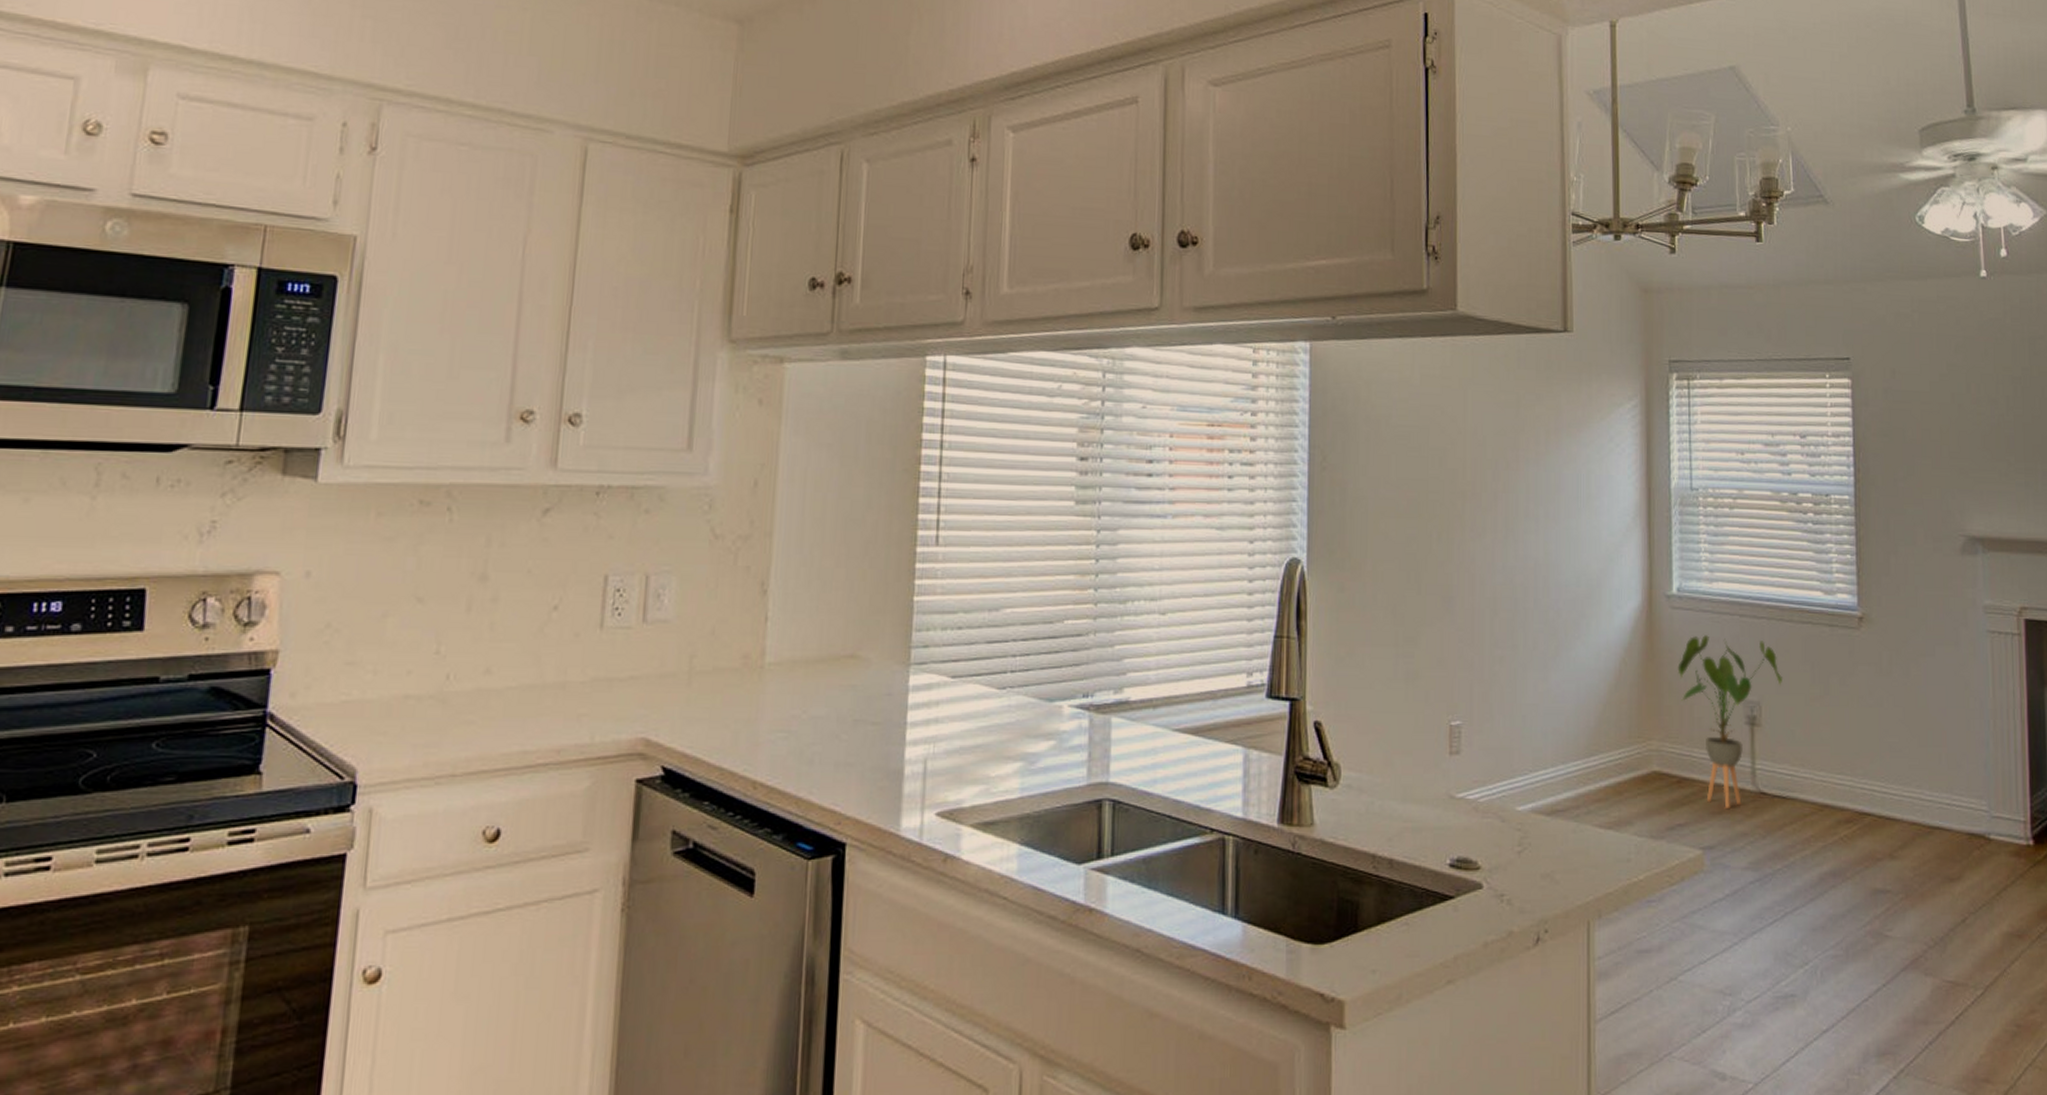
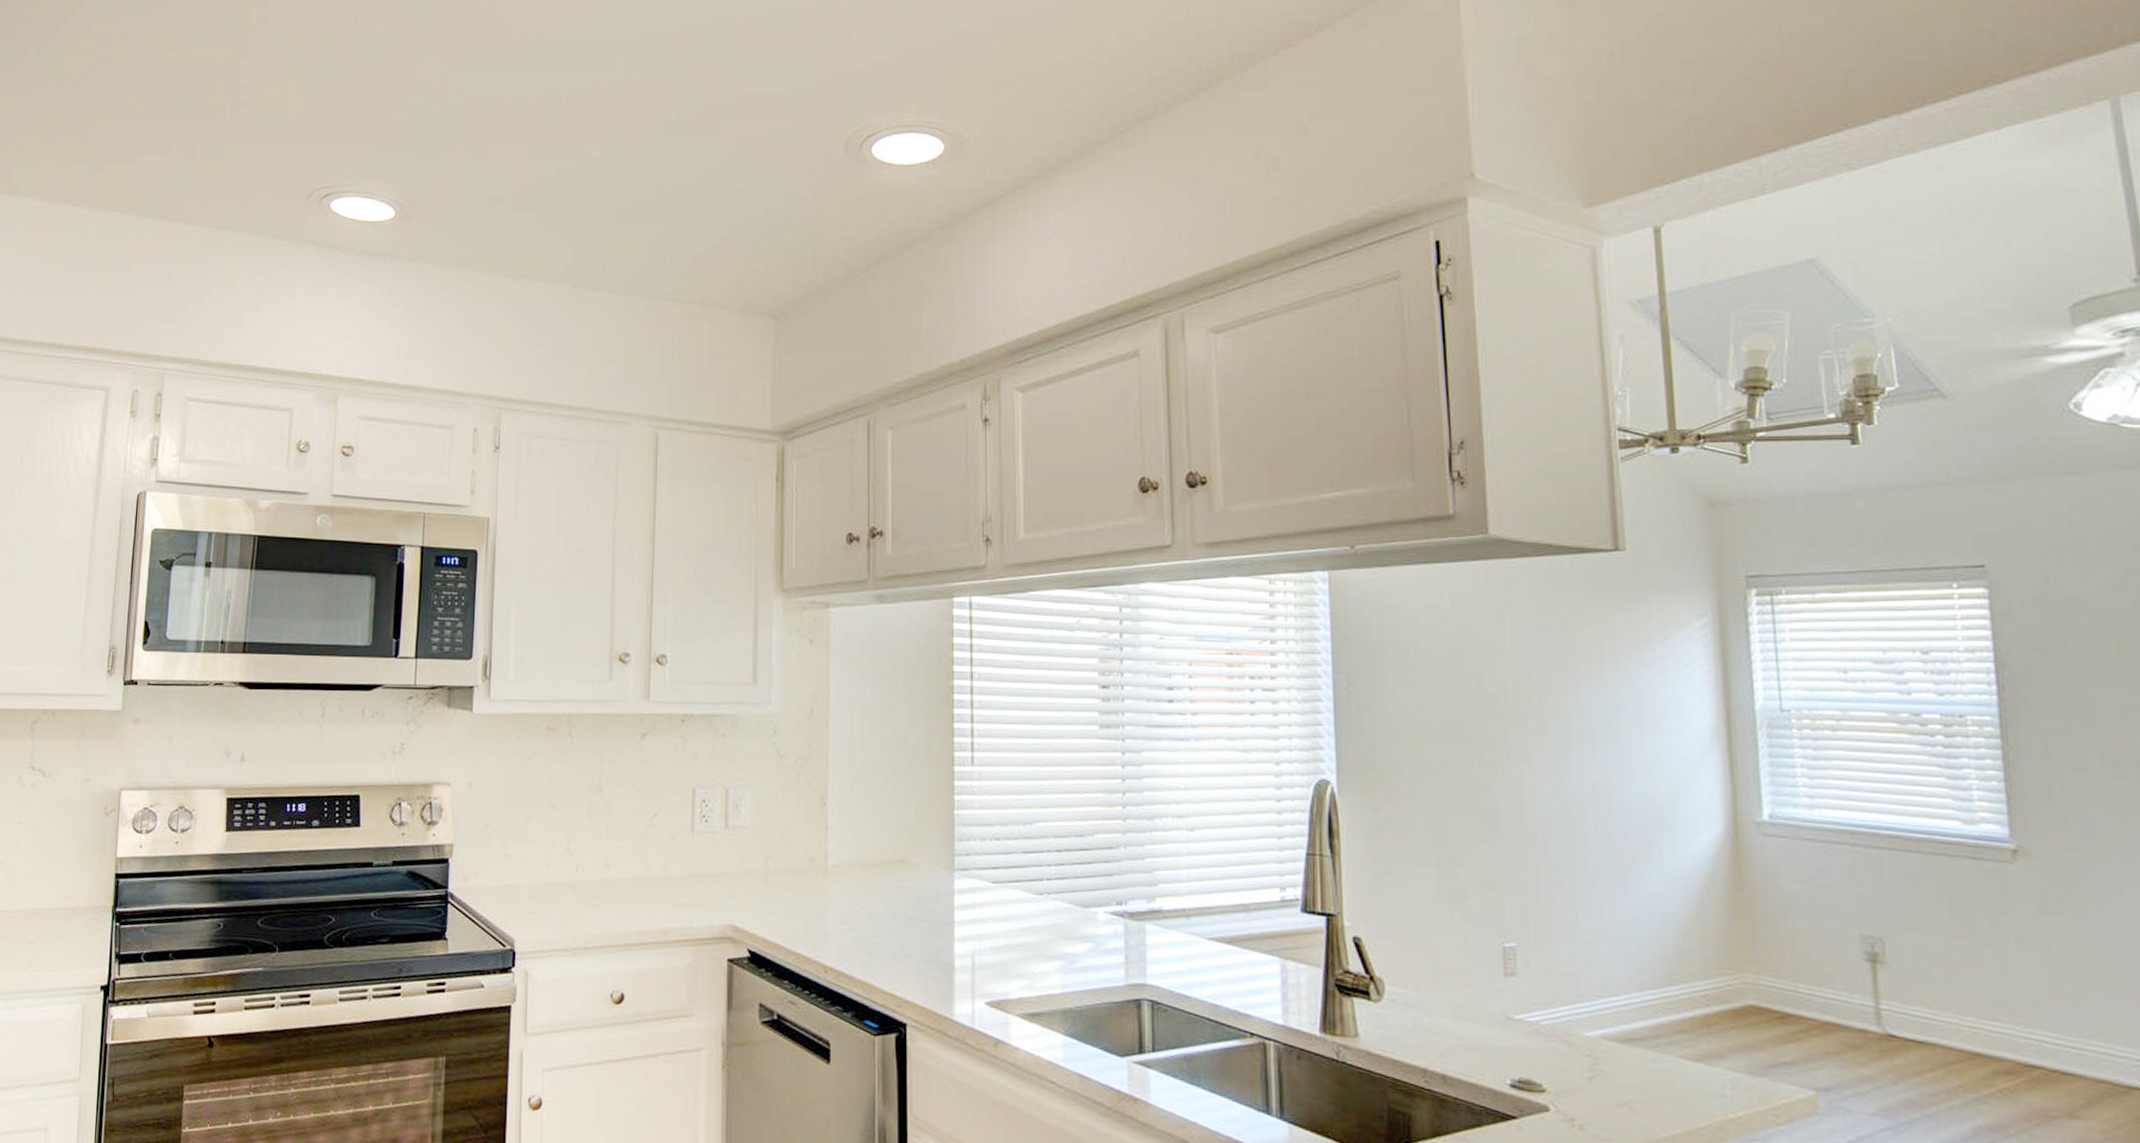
house plant: present [1677,635,1782,809] -> none [1773,865,1911,1050]

